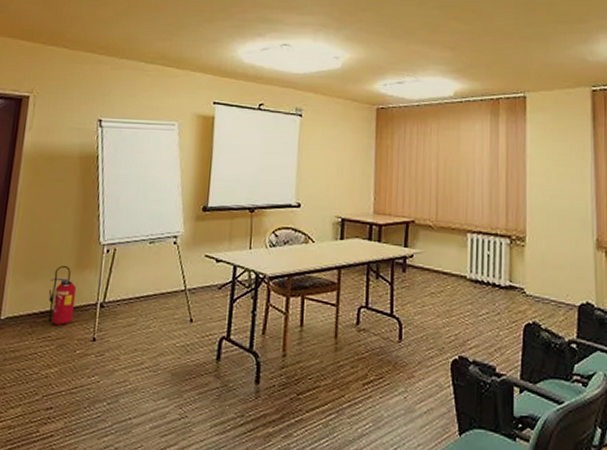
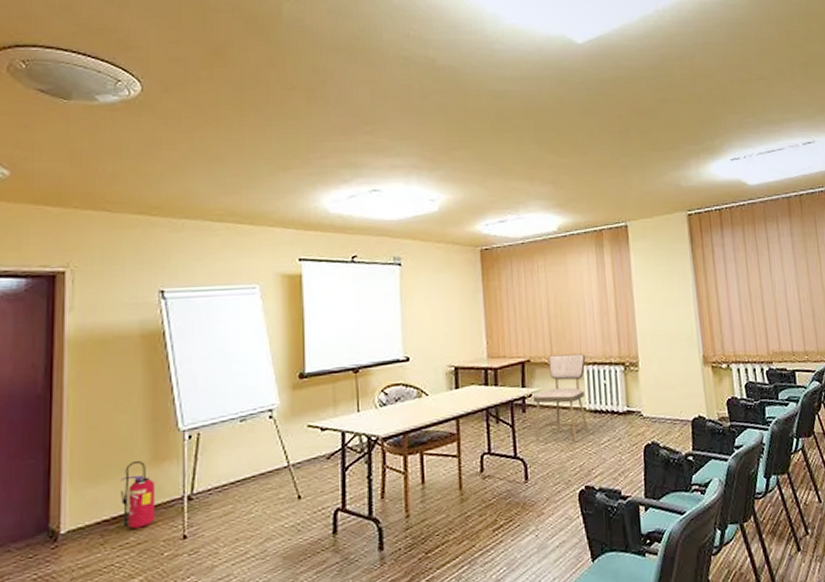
dining chair: none [413,219,471,309] -> present [532,353,589,441]

